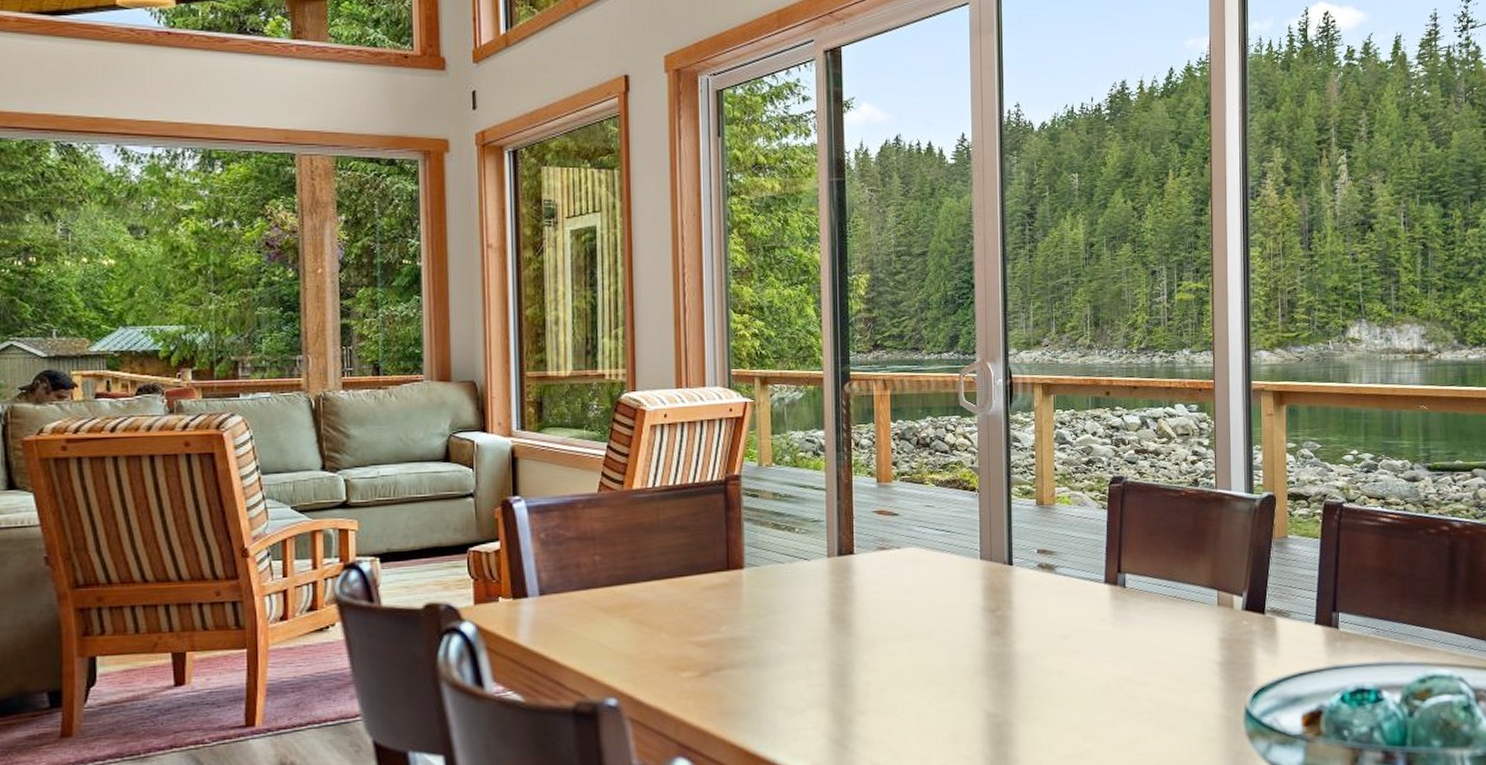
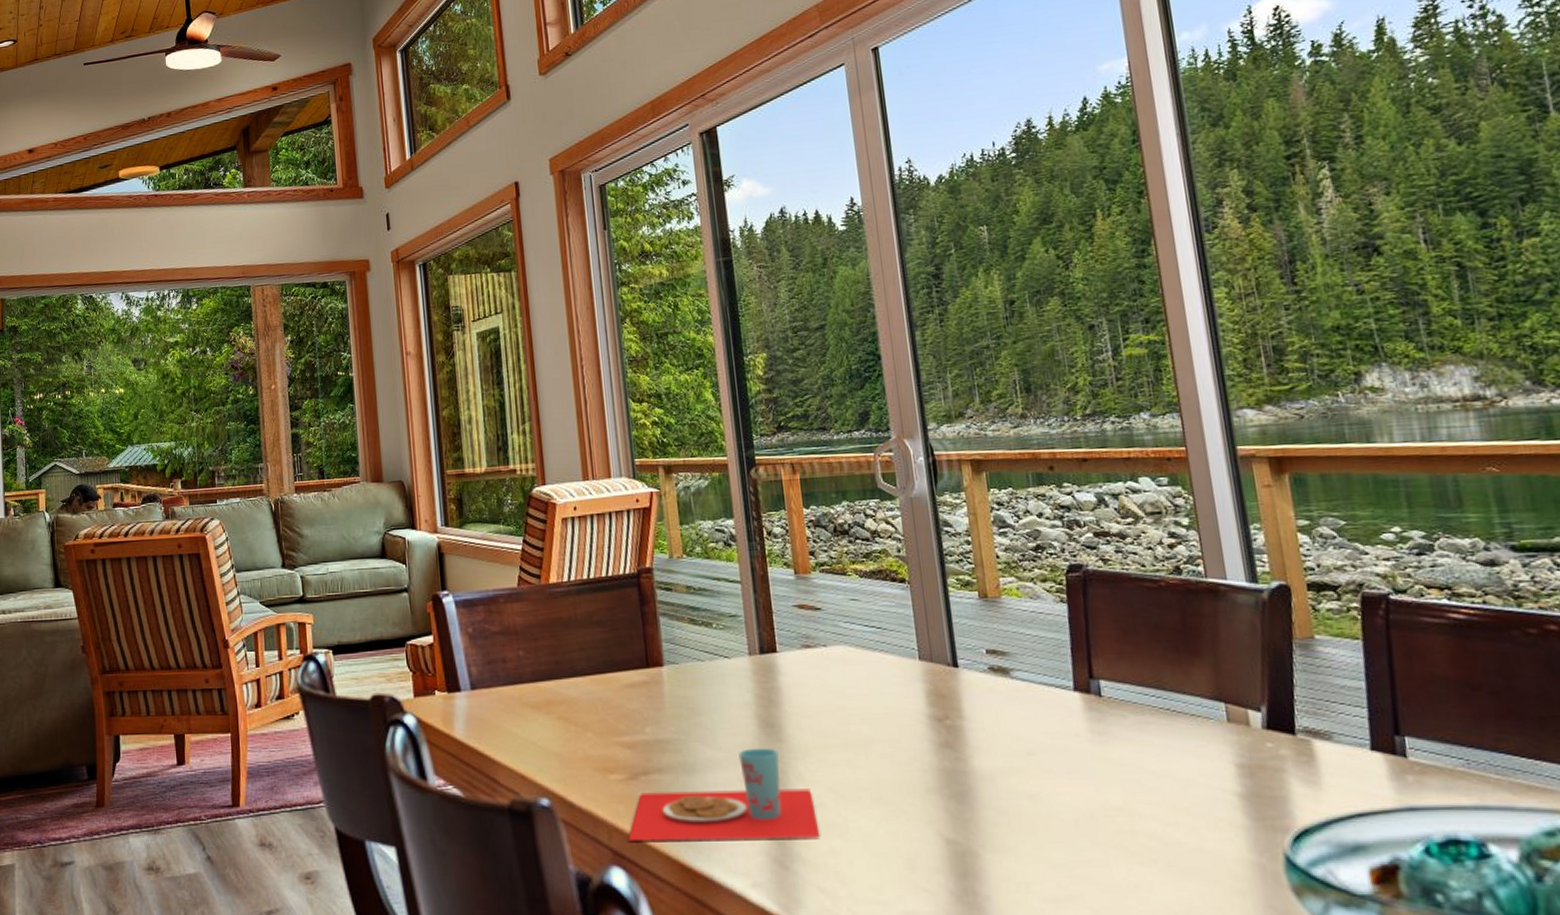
place setting: none [695,641,878,734] -> present [628,748,820,841]

